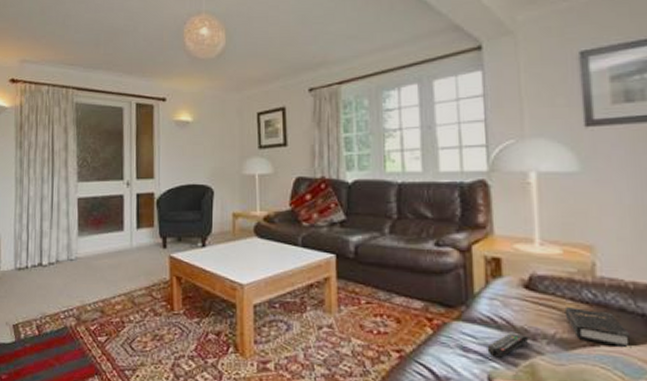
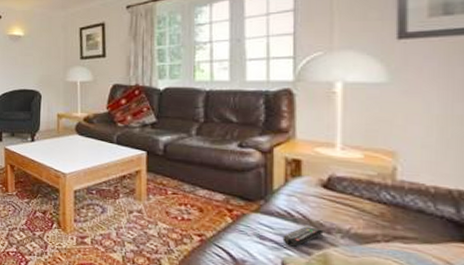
hardback book: present [564,307,632,349] -> none [361,206,427,247]

